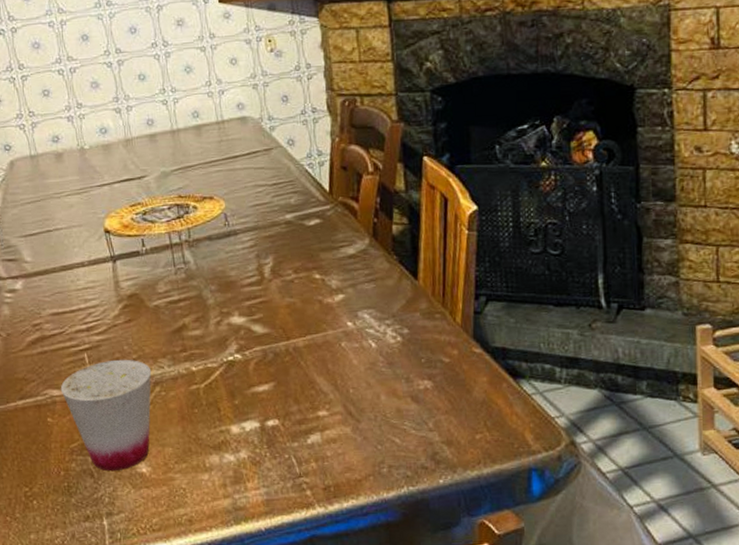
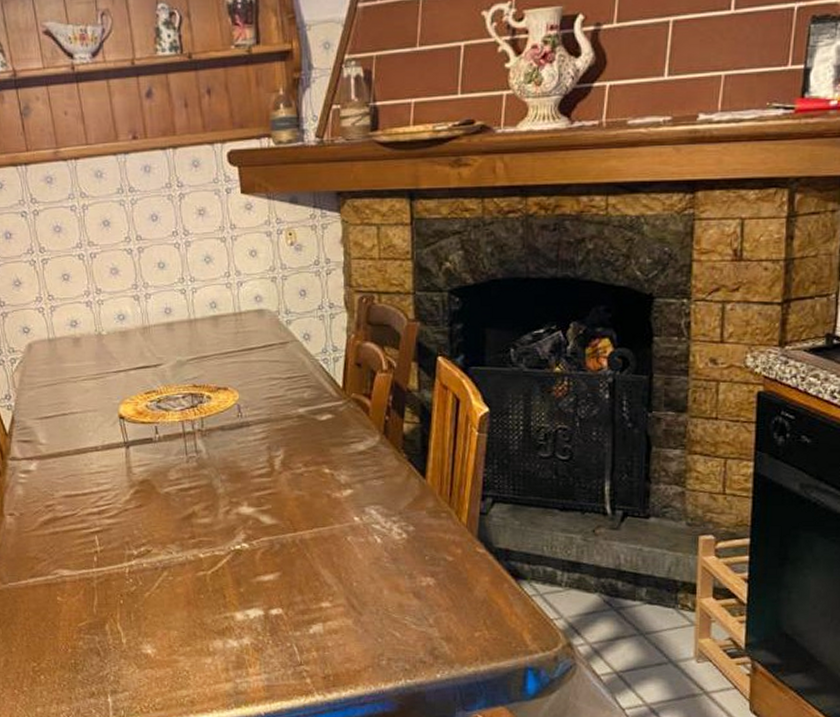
cup: present [60,359,152,472] -> none [70,543,160,651]

